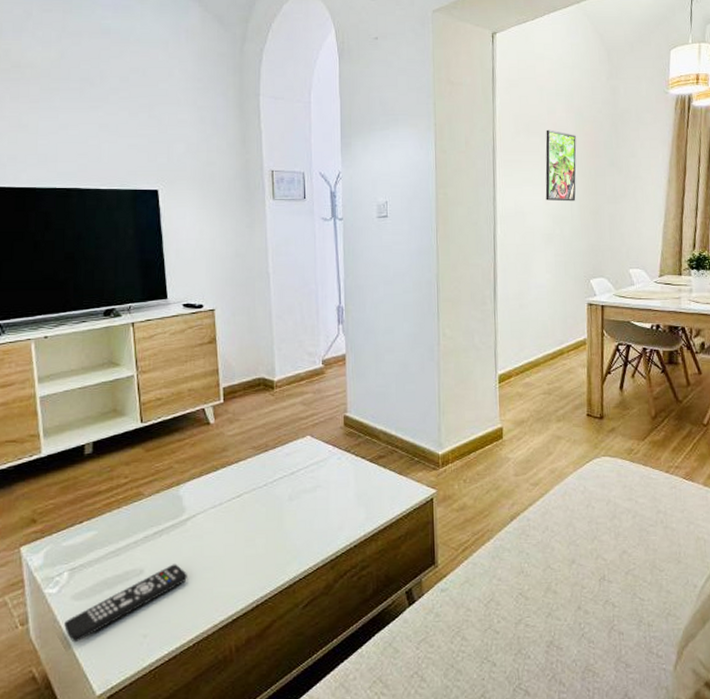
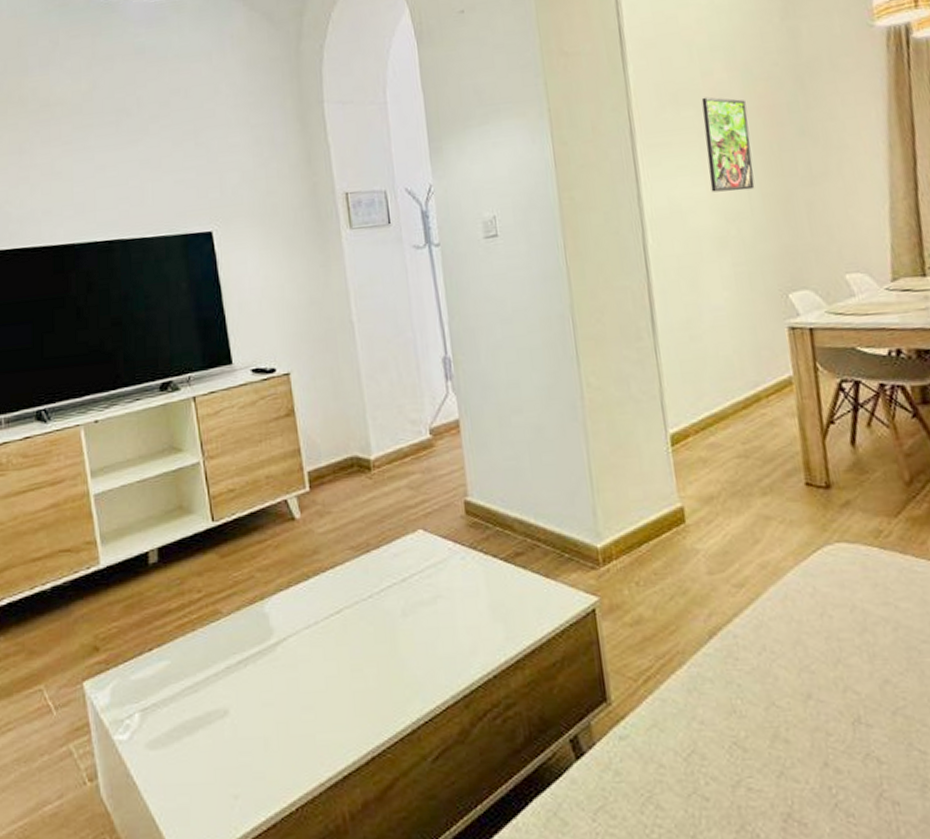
remote control: present [64,564,187,643] -> none [139,702,282,805]

